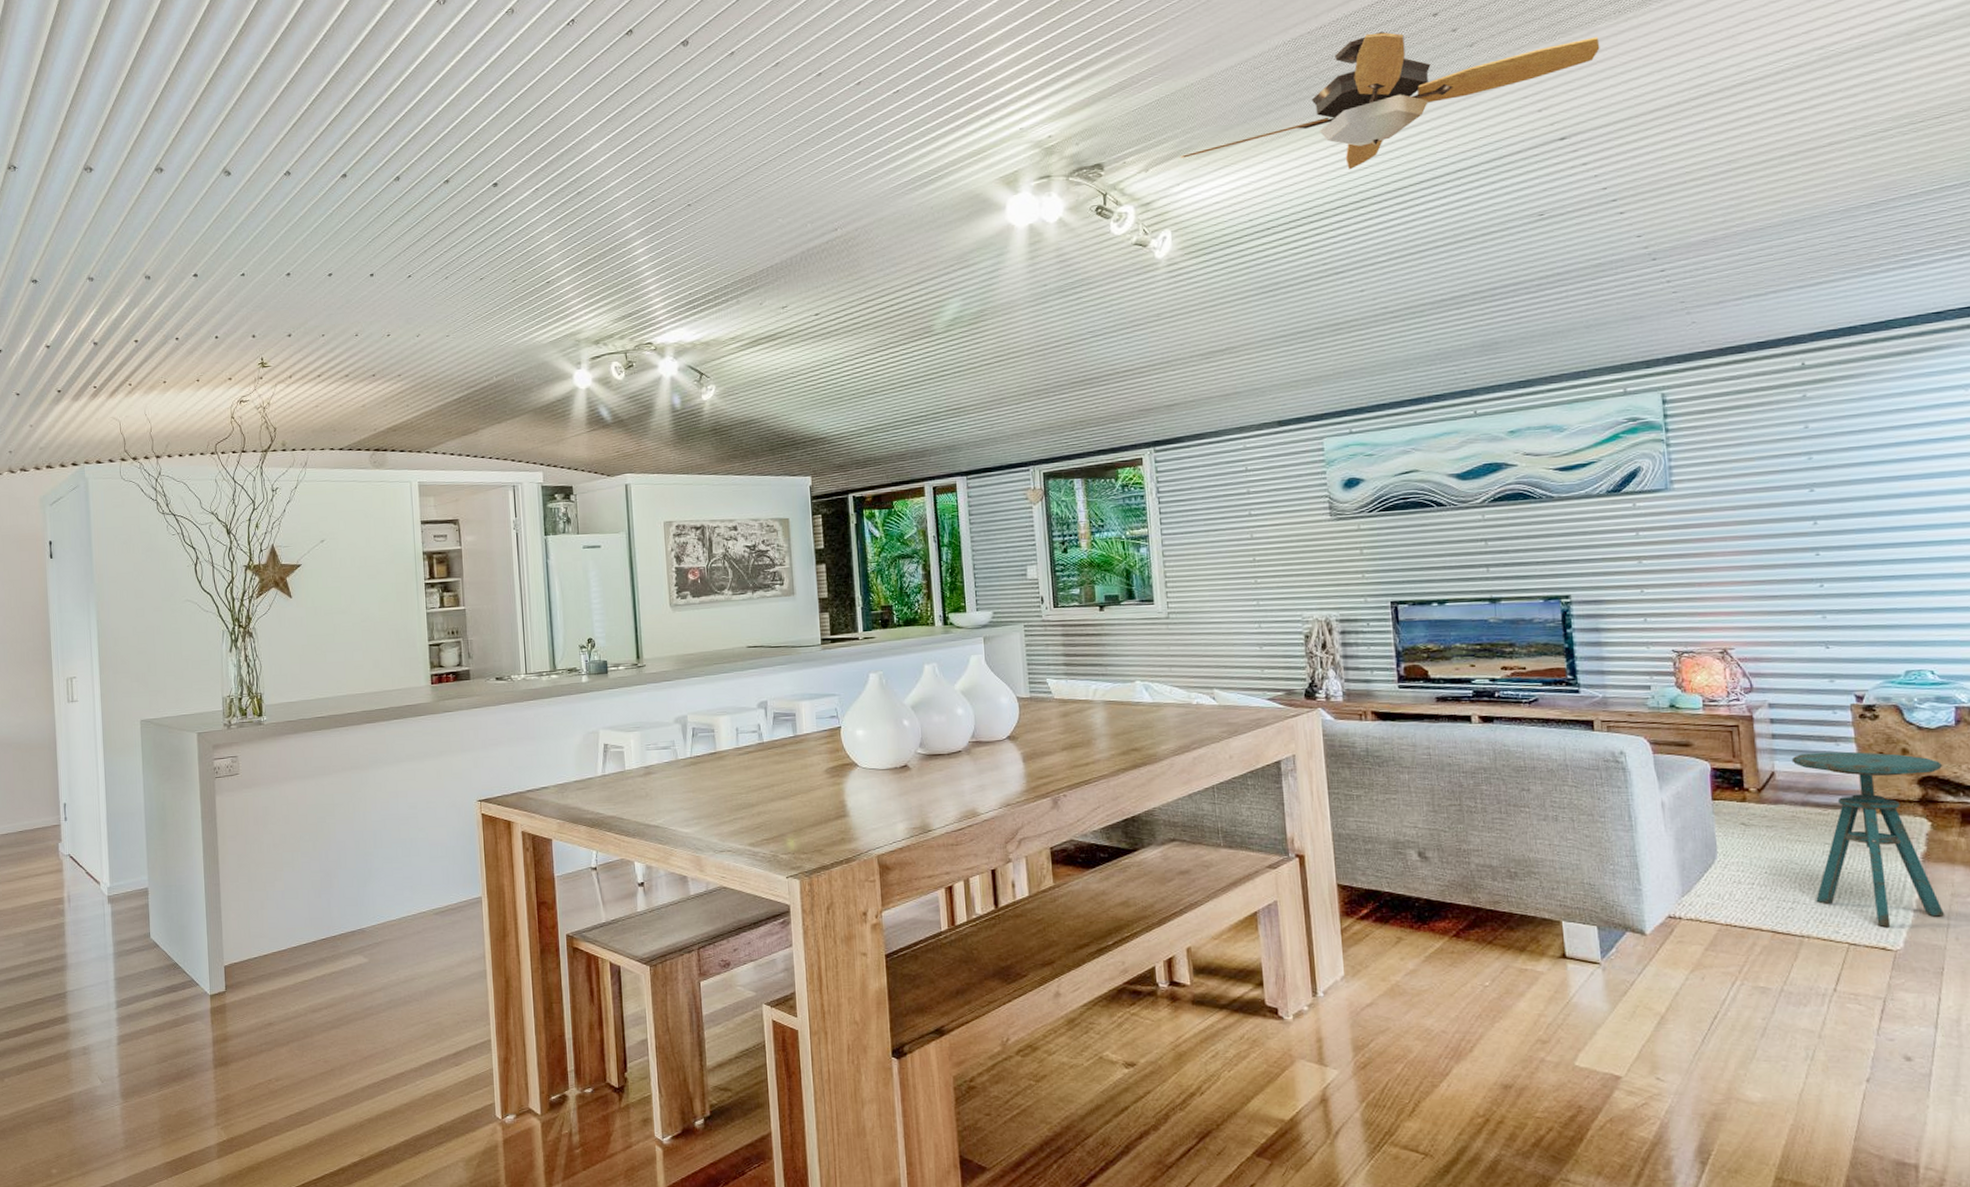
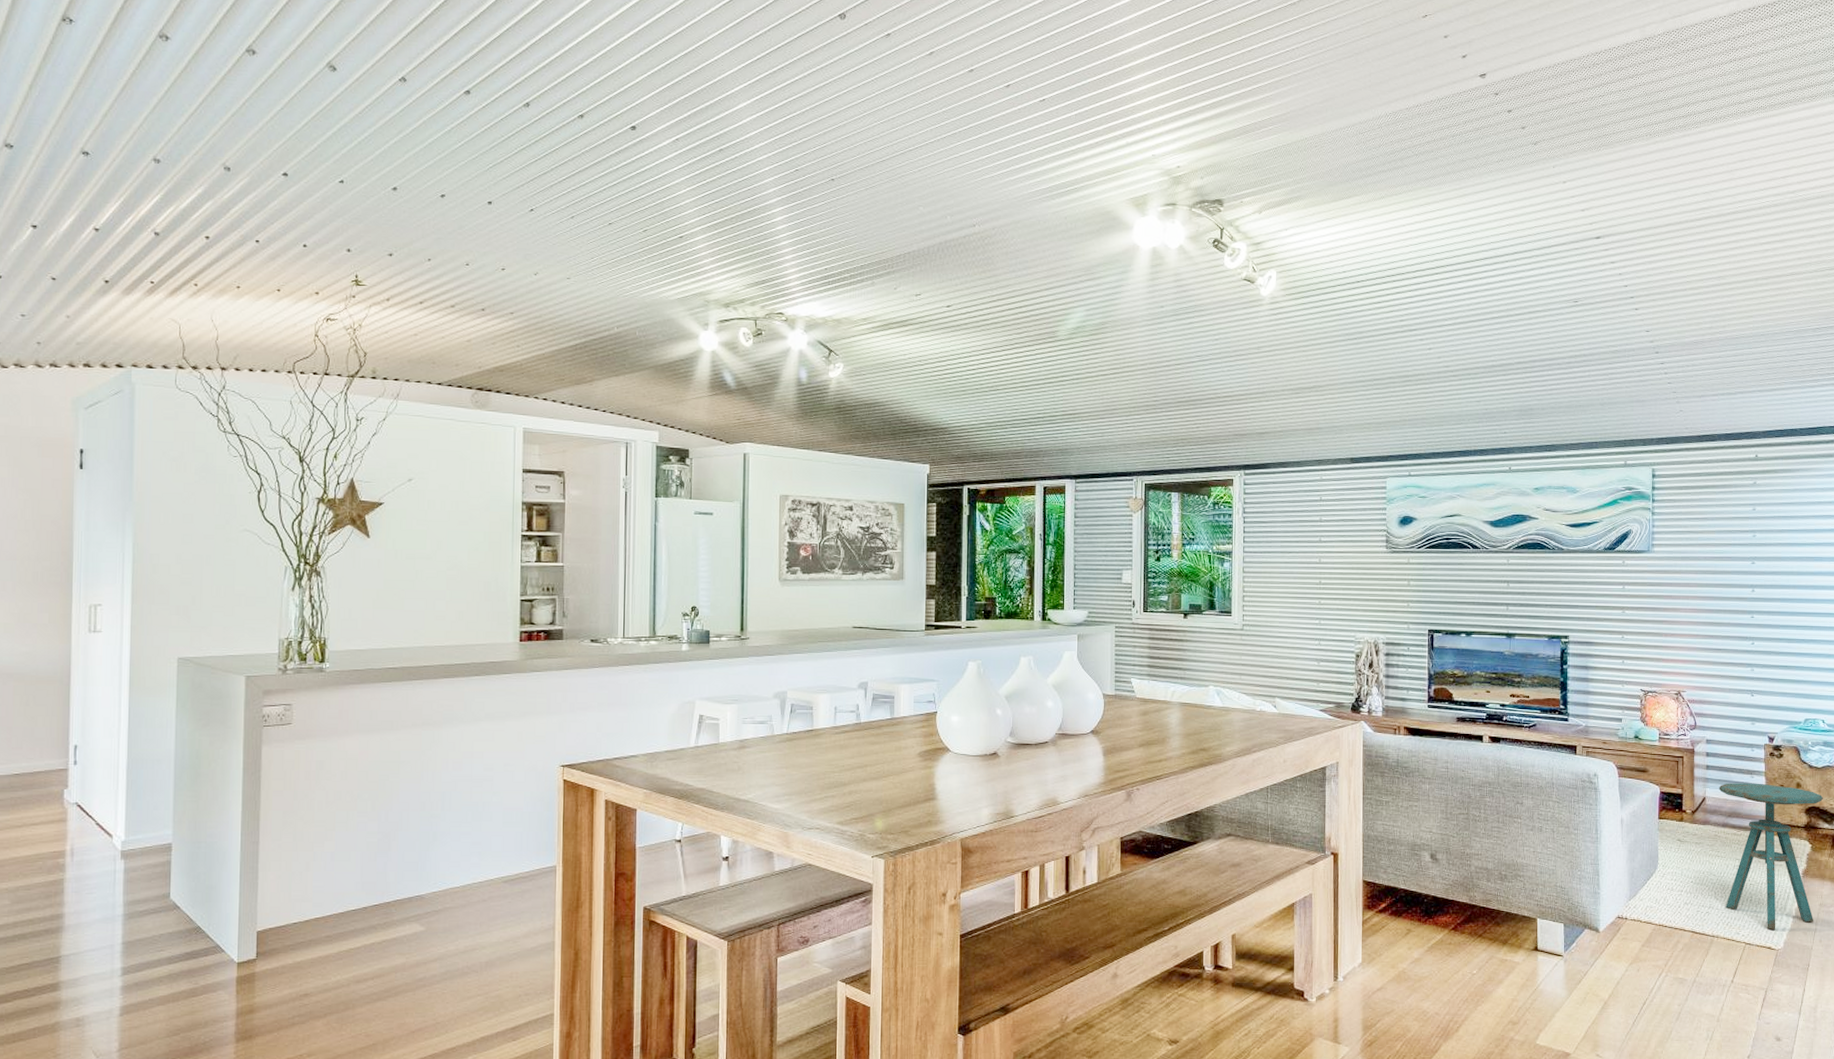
ceiling fan: present [1180,31,1600,170] -> none [1290,118,1633,239]

